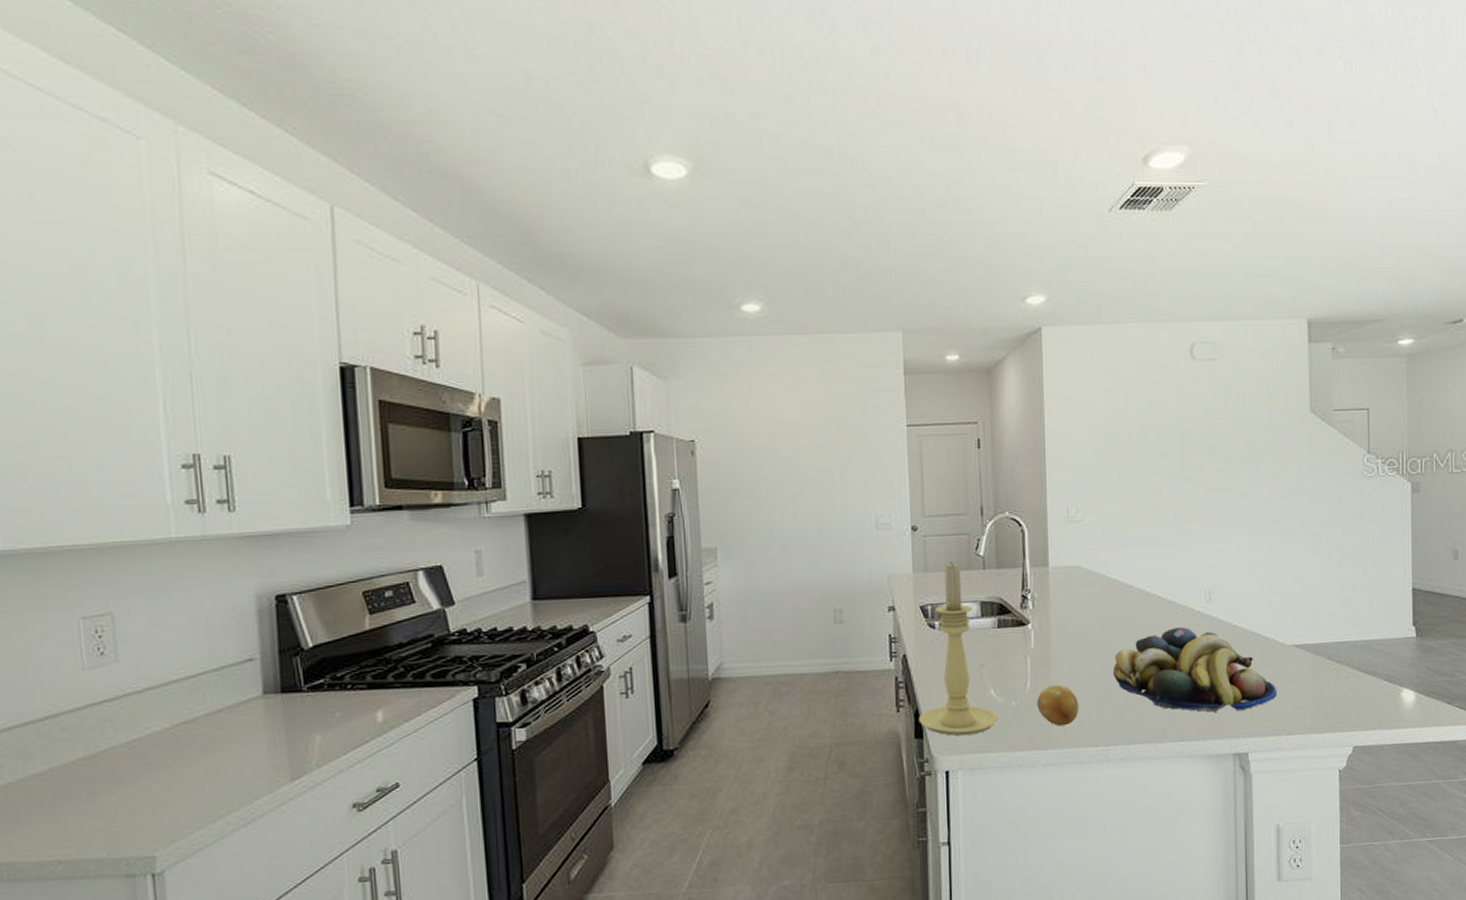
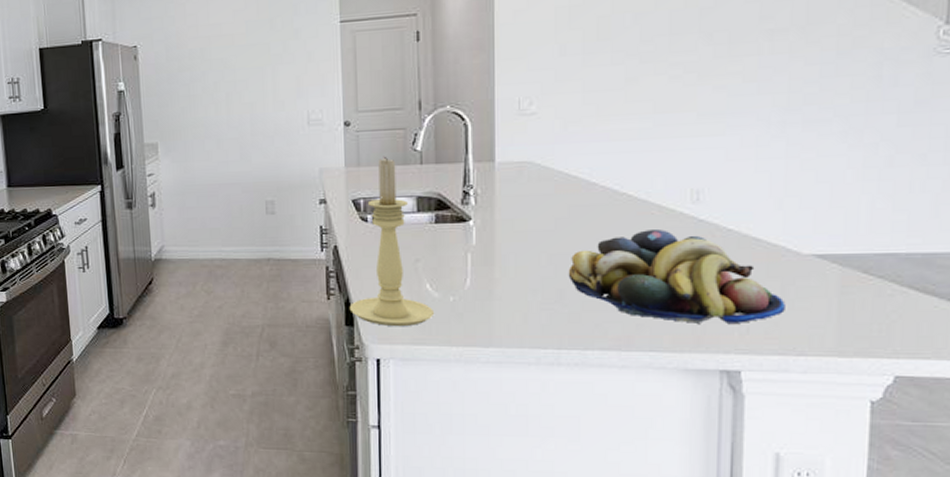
fruit: present [1037,685,1079,727] -> none [477,284,526,325]

